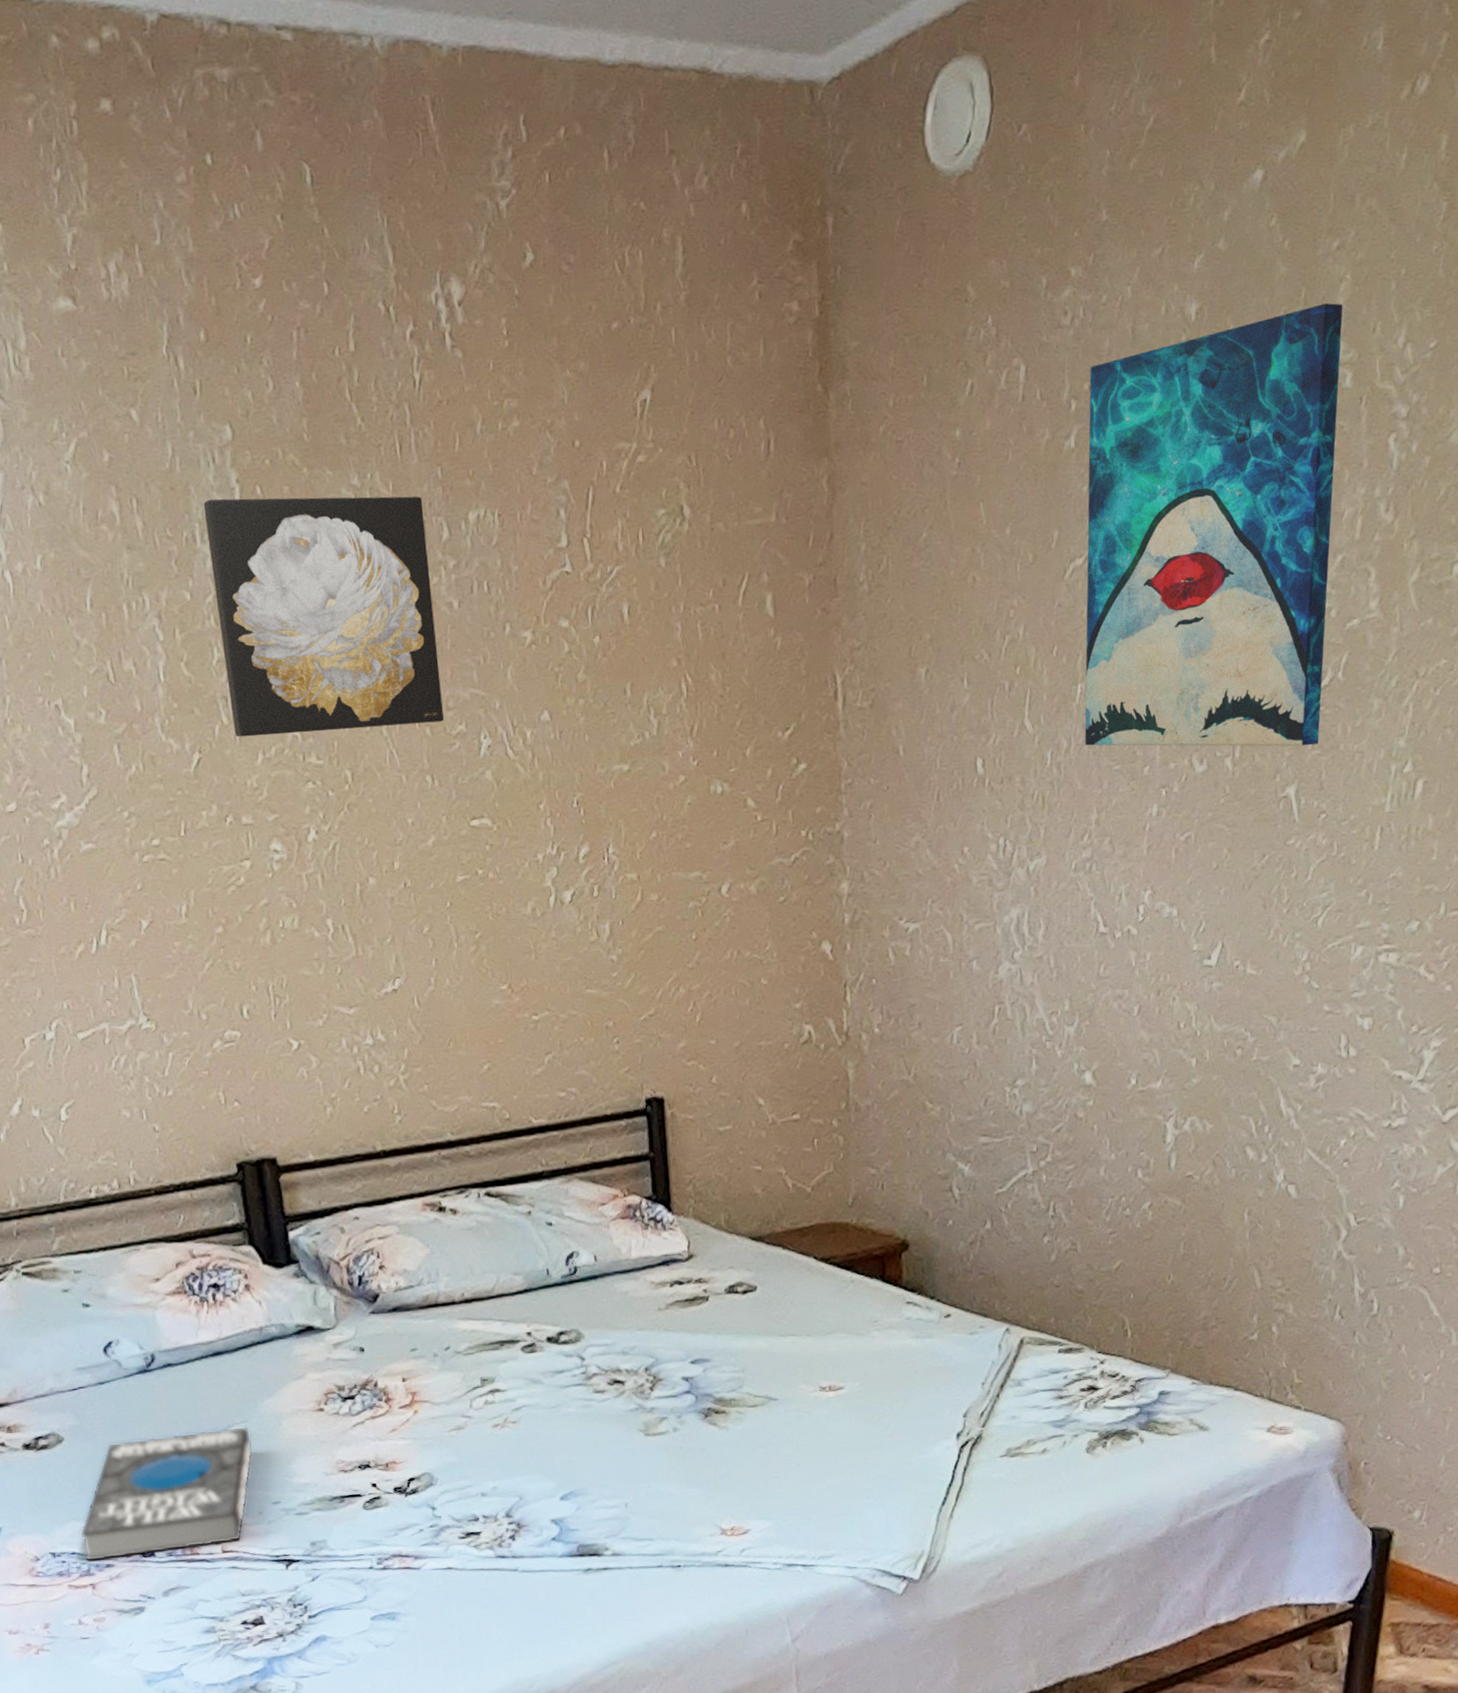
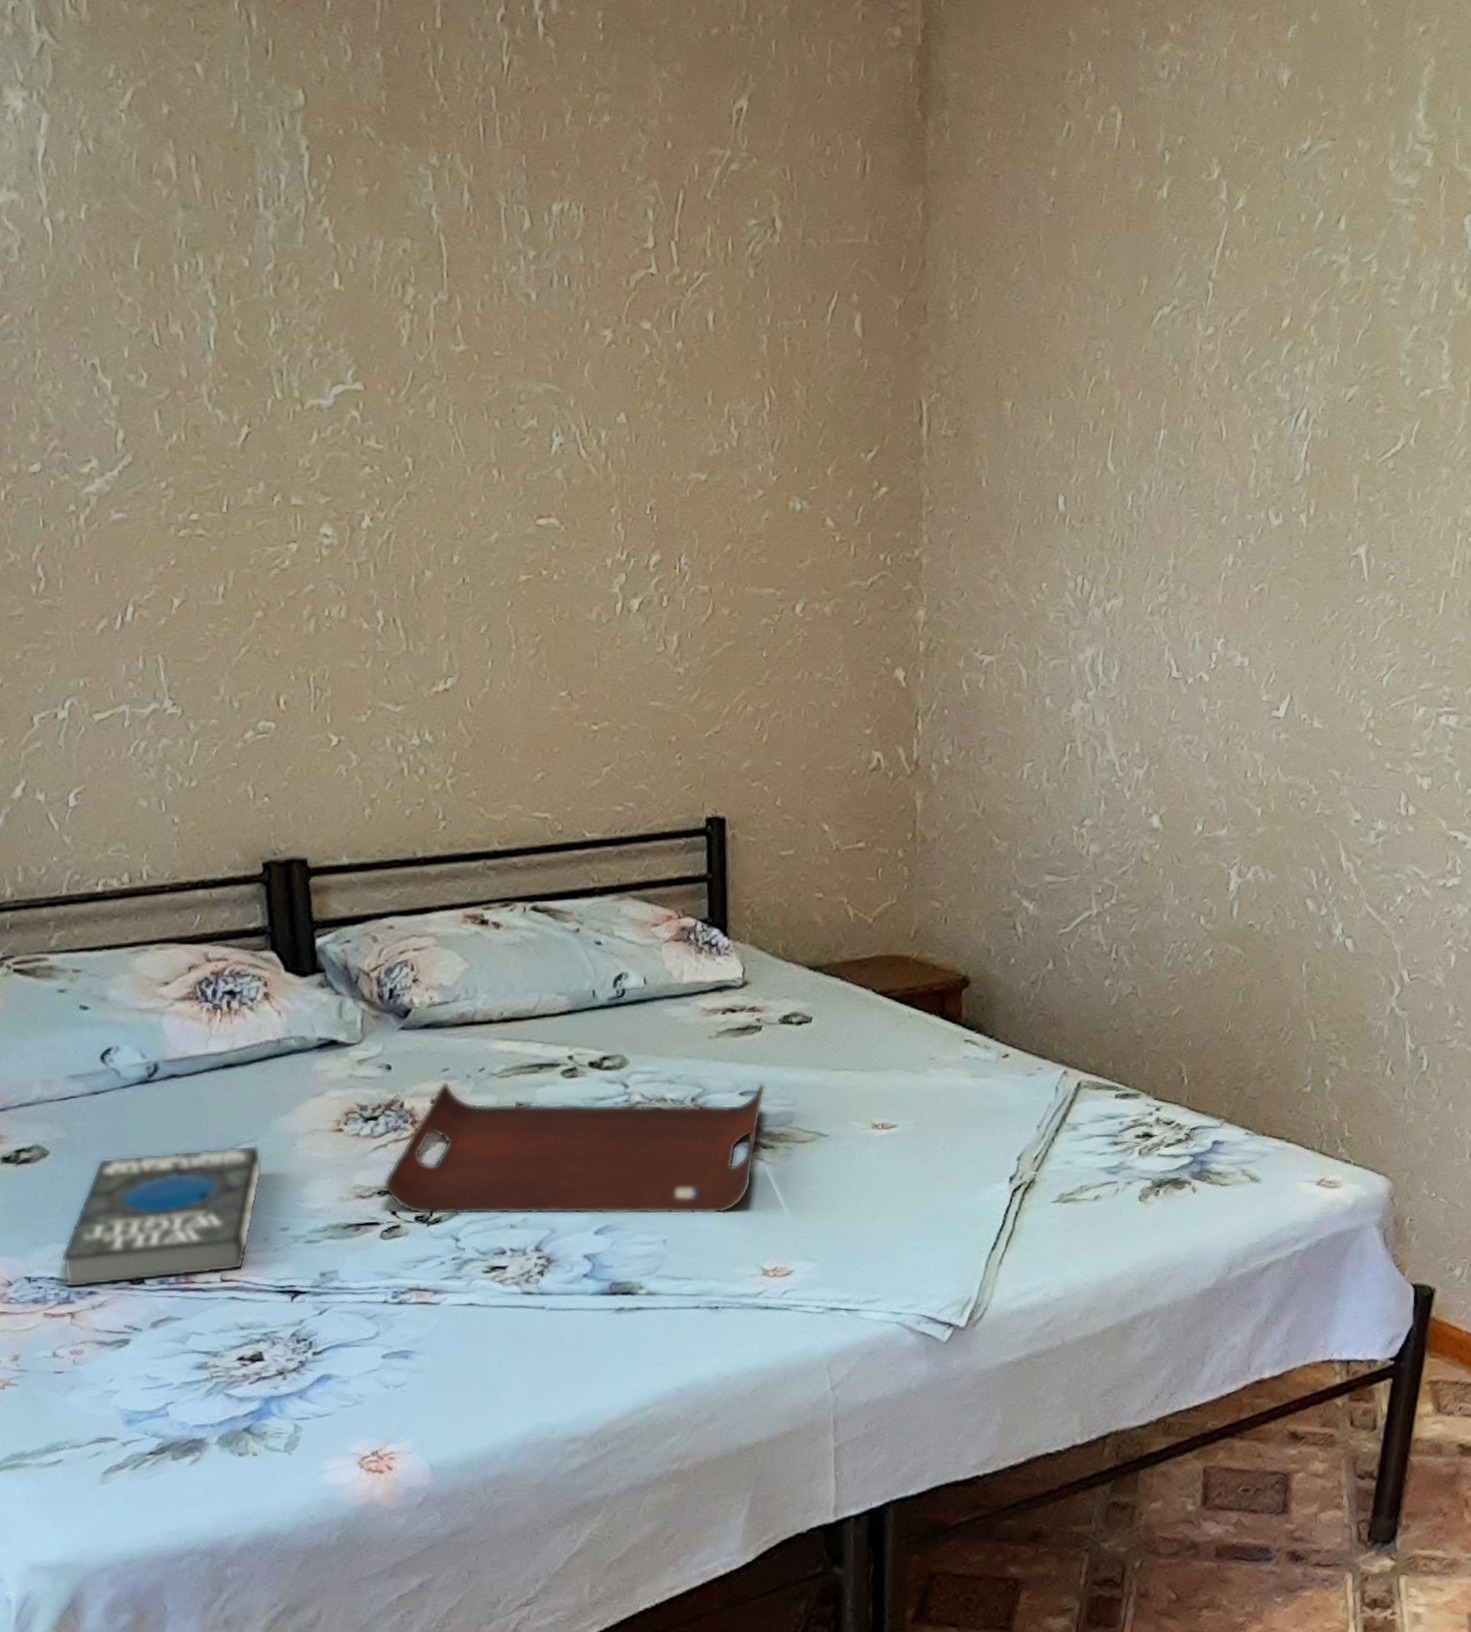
wall art: present [203,496,444,737] -> none [269,164,514,415]
serving tray: none [362,1351,716,1487] -> present [382,1082,766,1215]
wall art: present [1084,303,1343,747] -> none [1165,84,1427,508]

